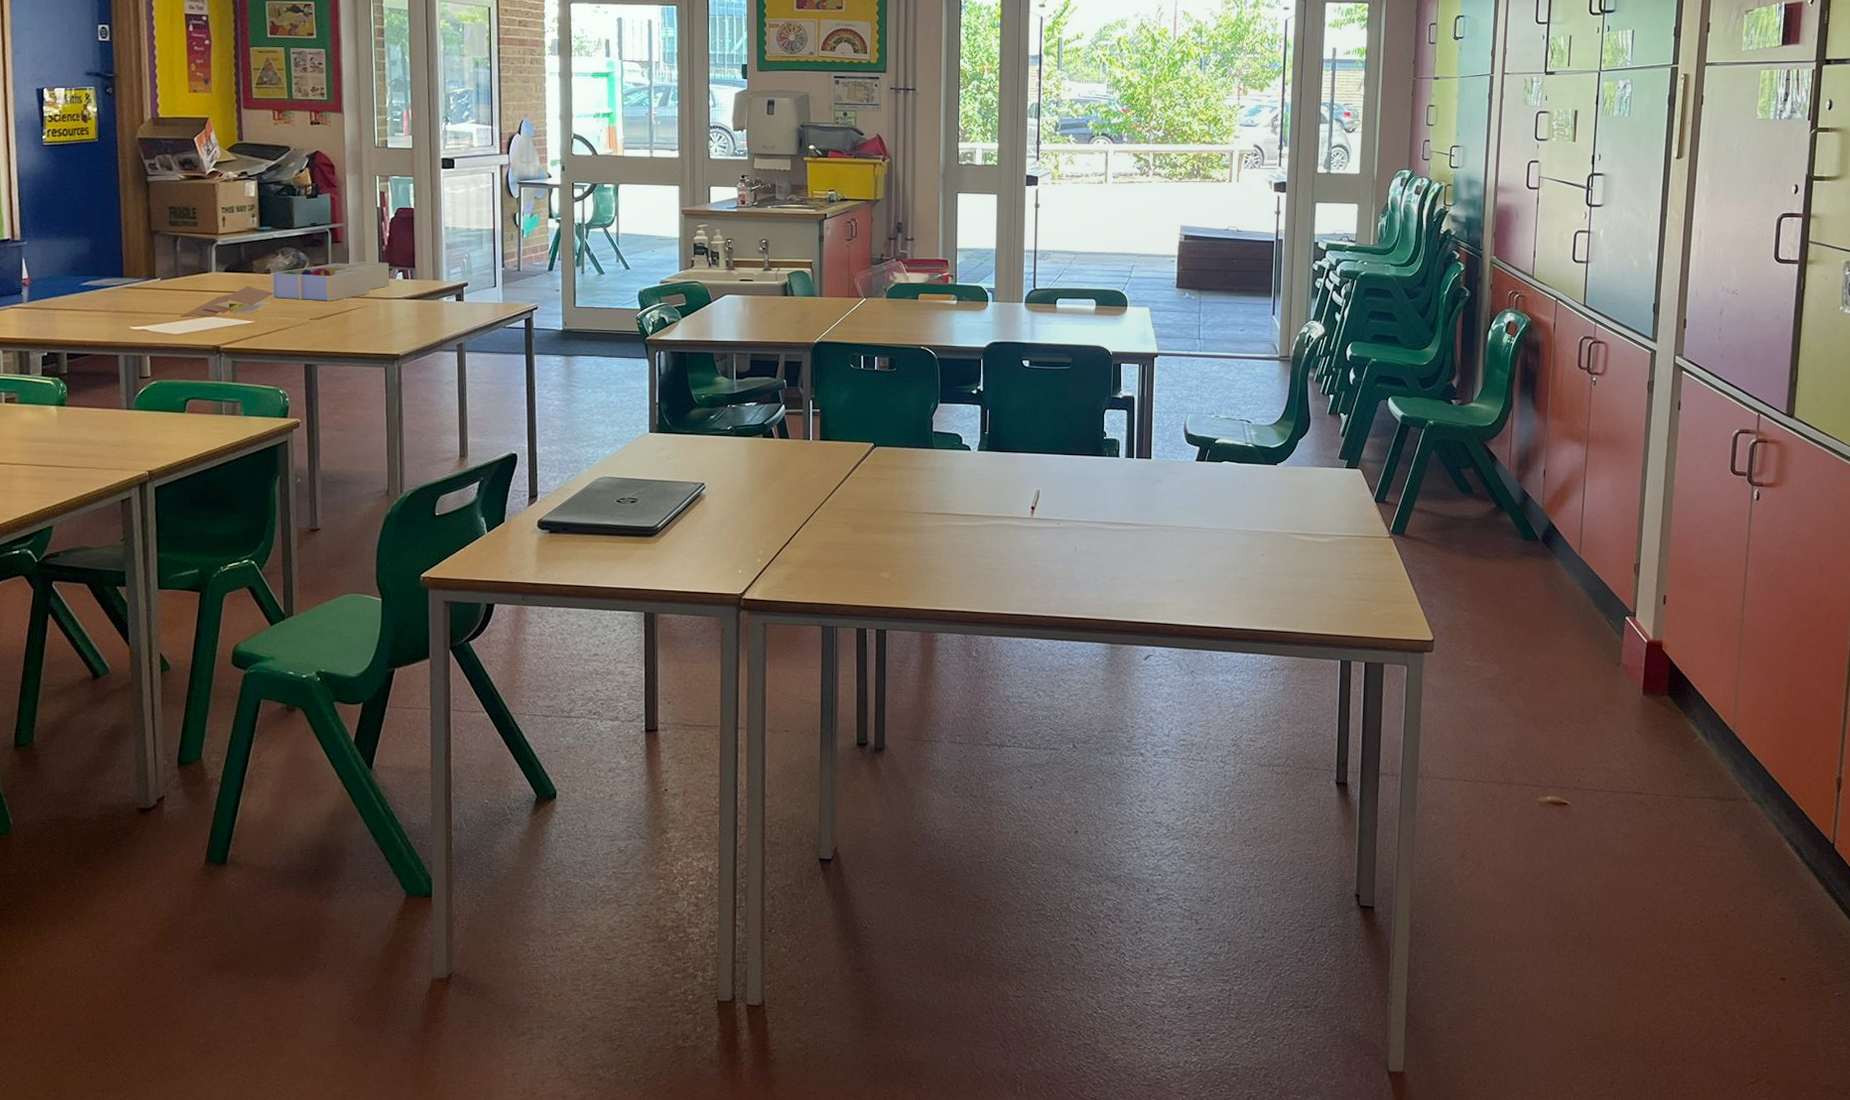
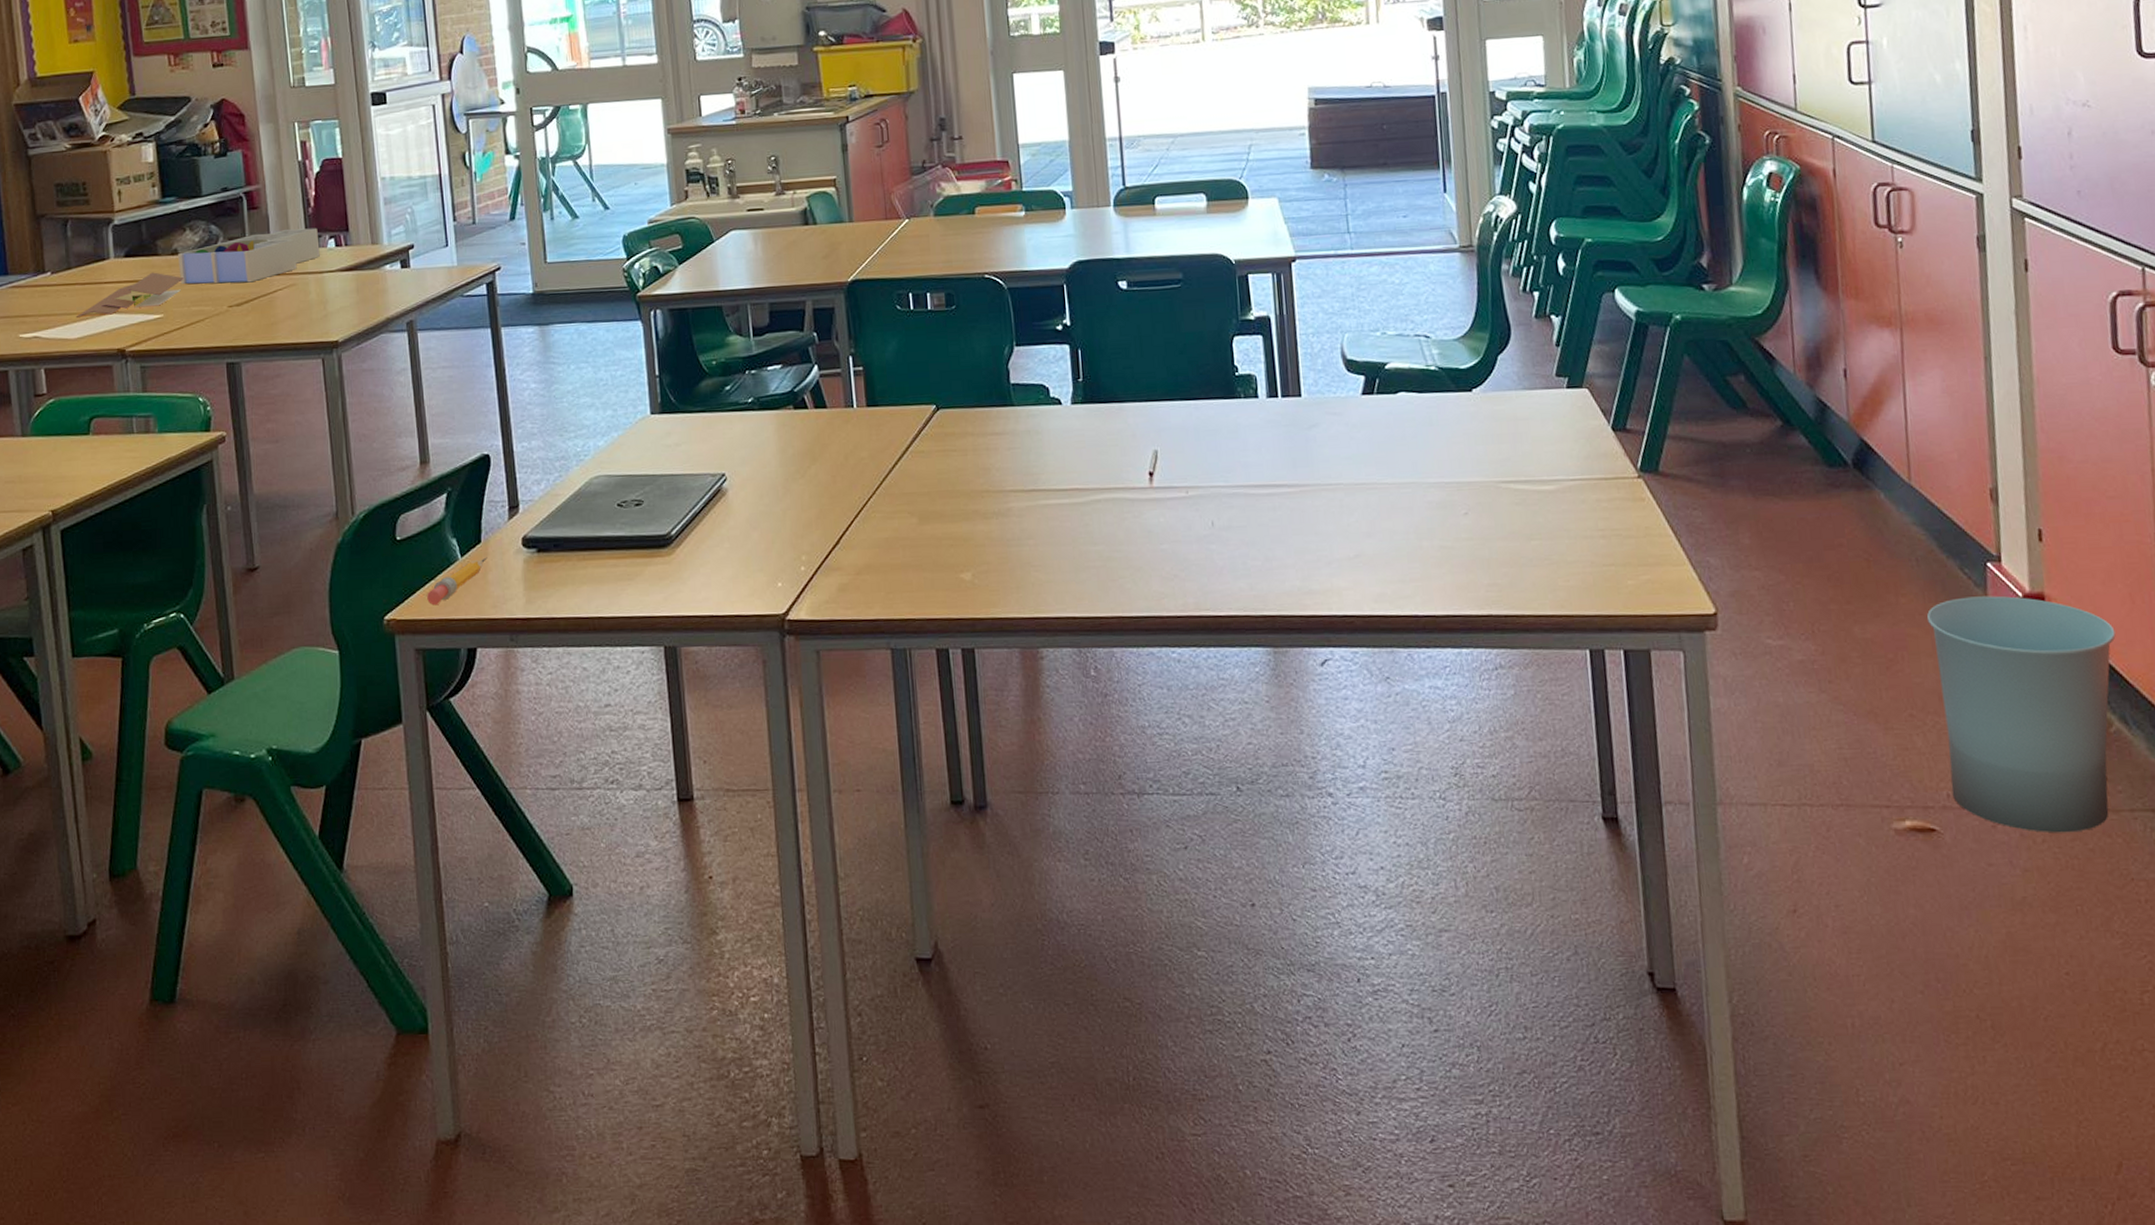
pencil: none [457,534,509,569] -> present [427,557,487,606]
waste bin: none [1580,640,1707,811] -> present [1927,595,2116,833]

